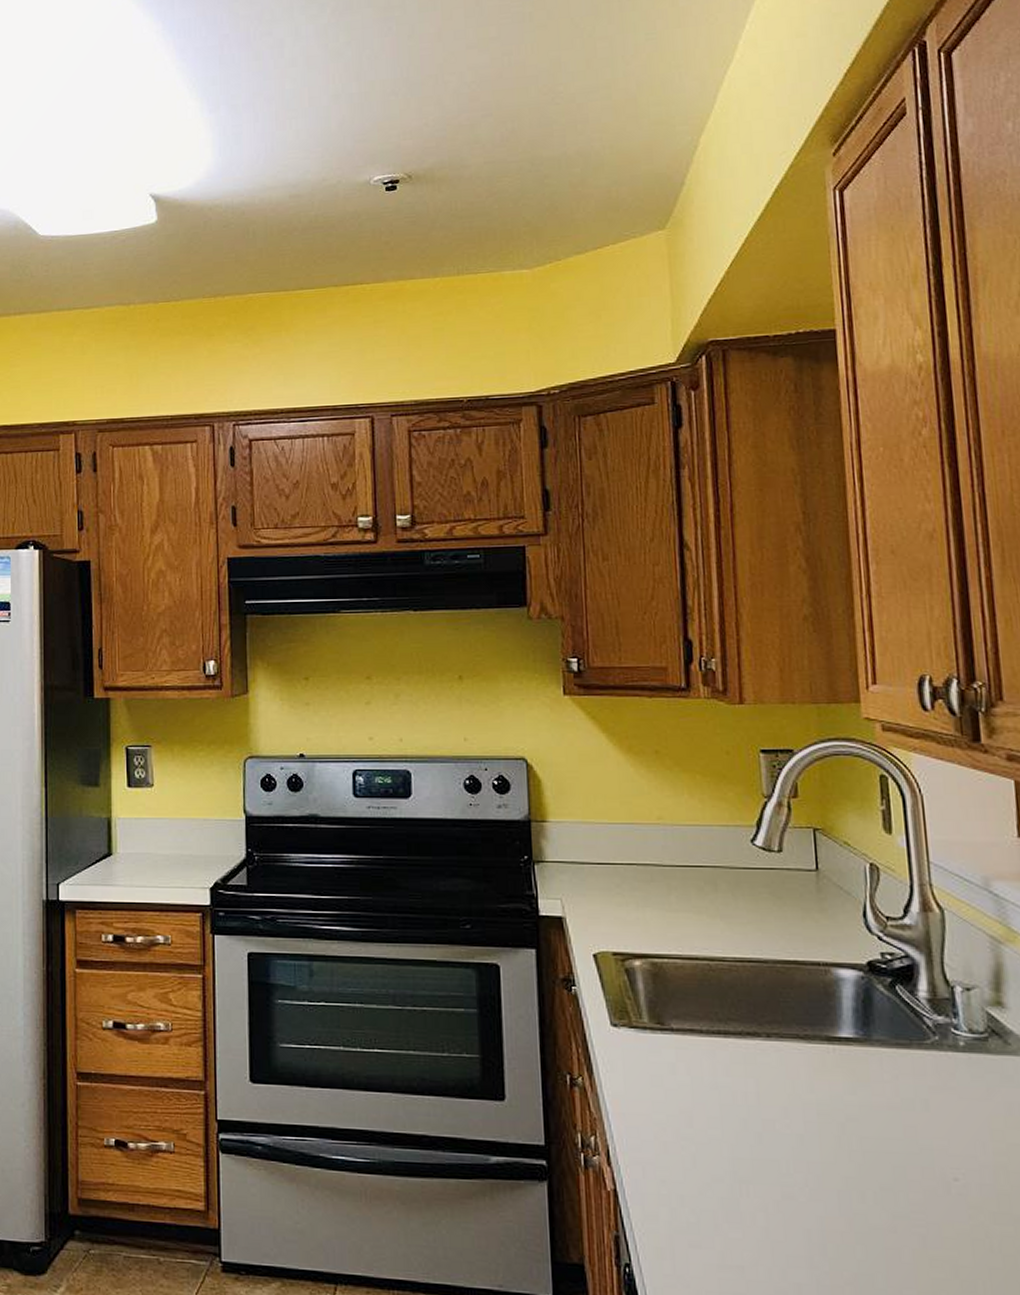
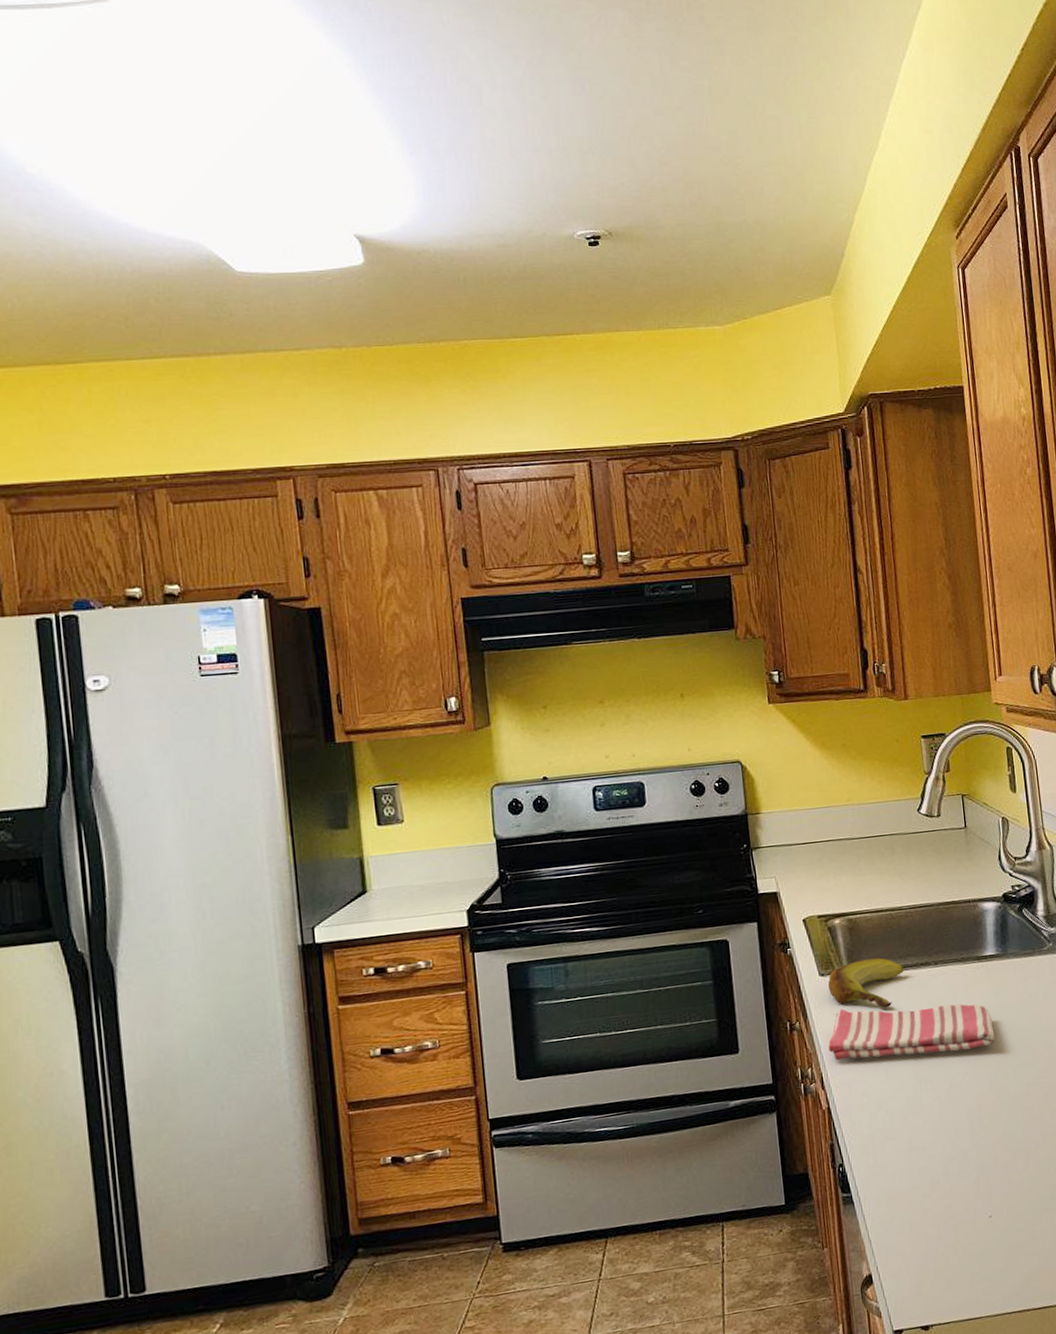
dish towel: none [618,1071,849,1155] -> present [828,1004,995,1061]
banana: none [622,1014,723,1080] -> present [828,957,904,1008]

